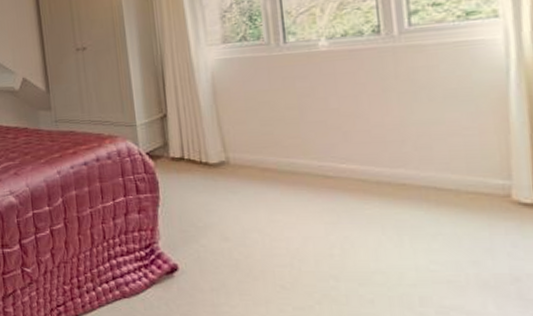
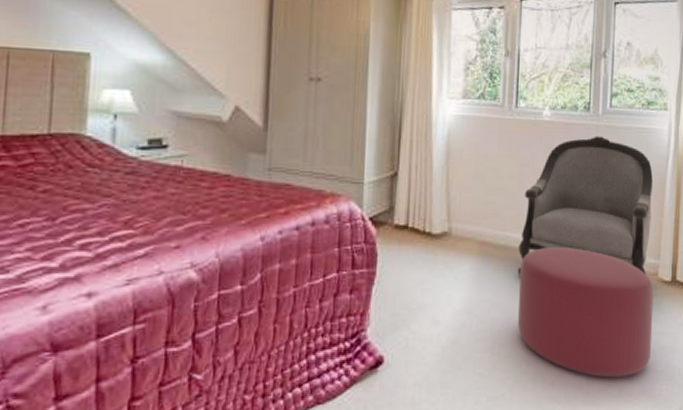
armchair: none [308,57,493,200] -> present [518,136,653,278]
ottoman: none [313,171,514,302] -> present [517,248,654,378]

